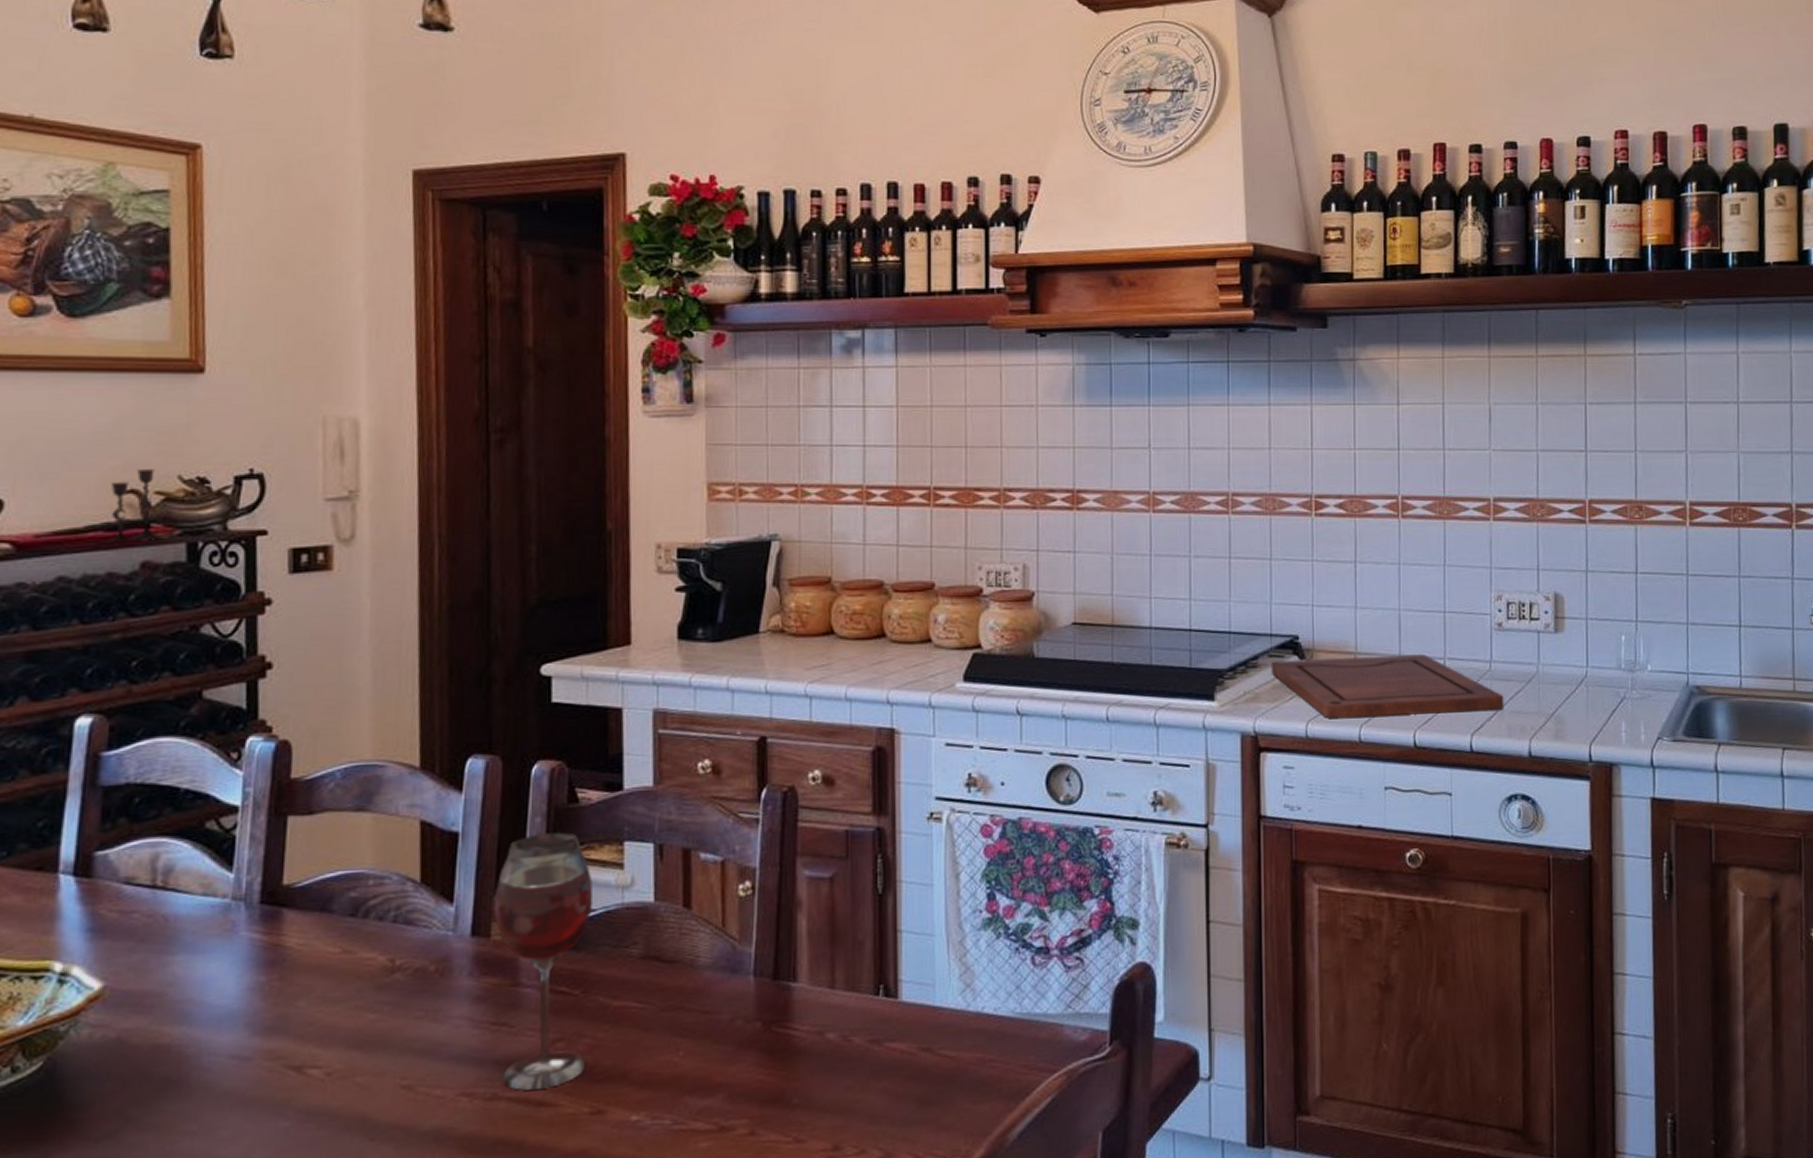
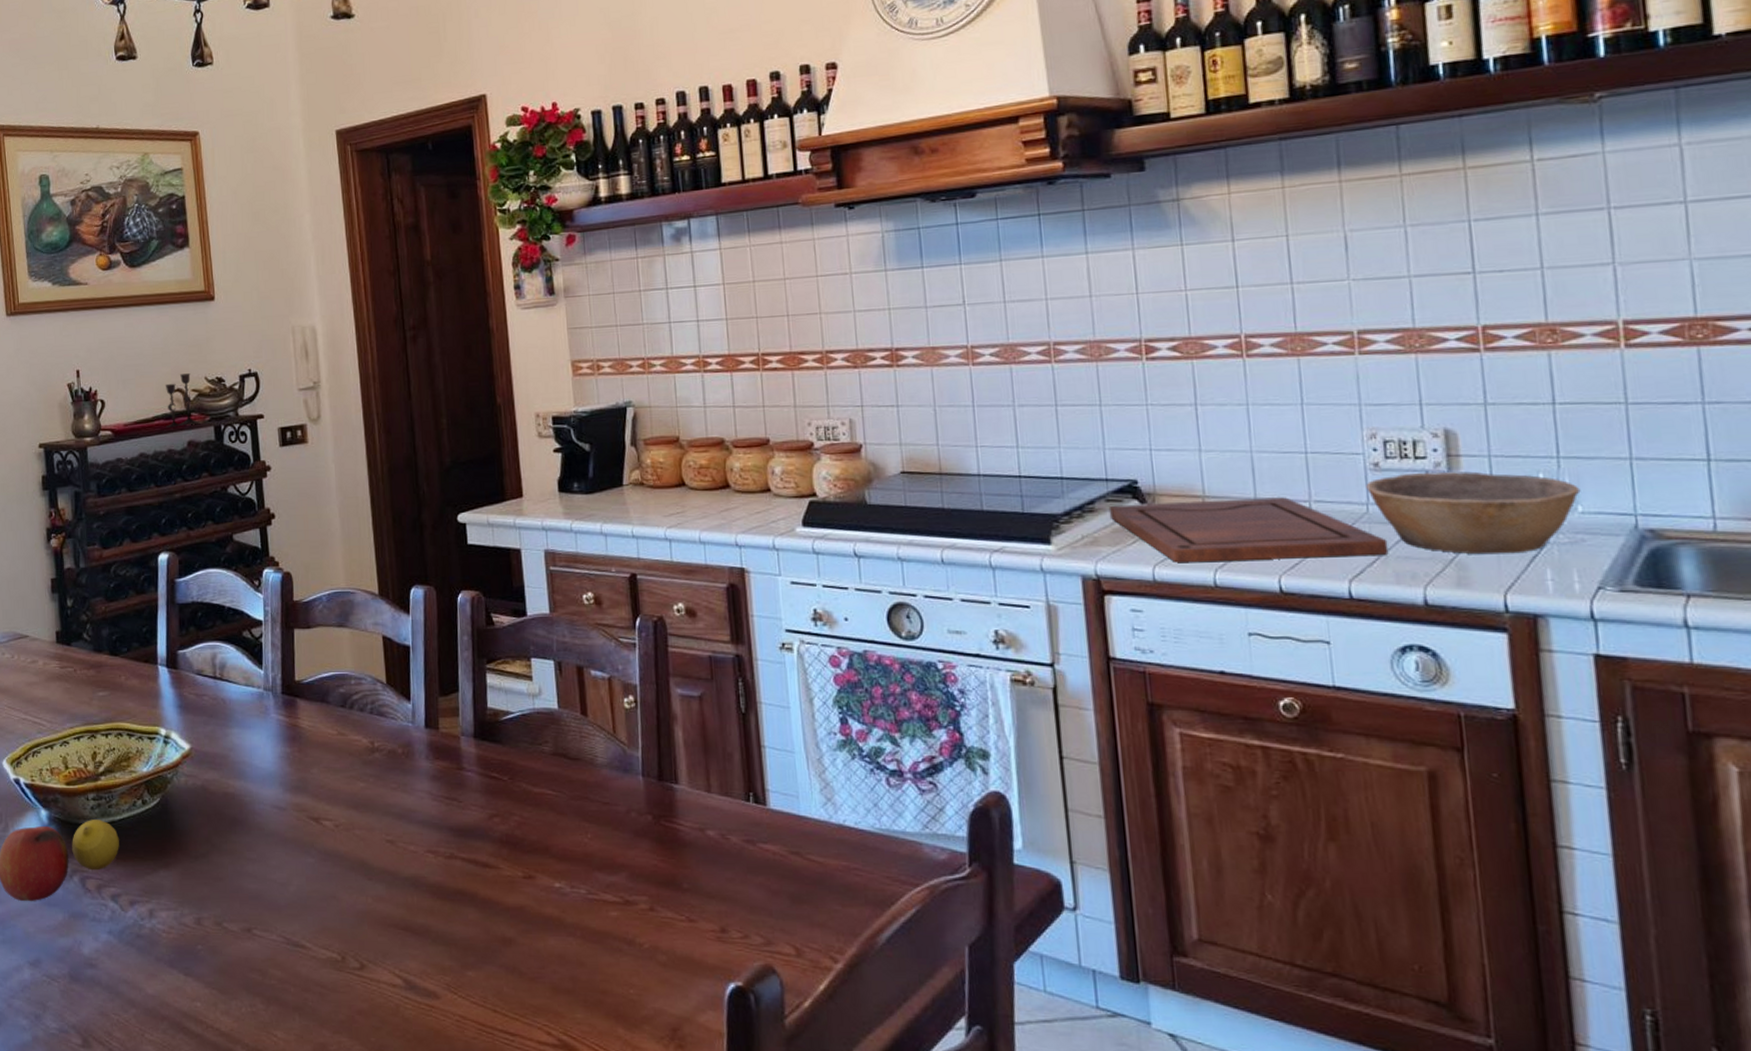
wineglass: present [494,832,594,1091] -> none [439,649,516,853]
bowl: none [1490,632,1651,709] -> present [1366,471,1581,555]

